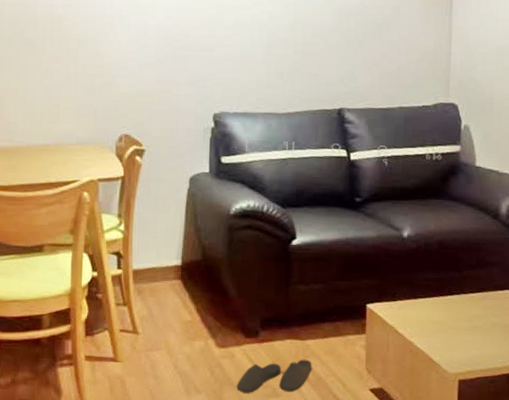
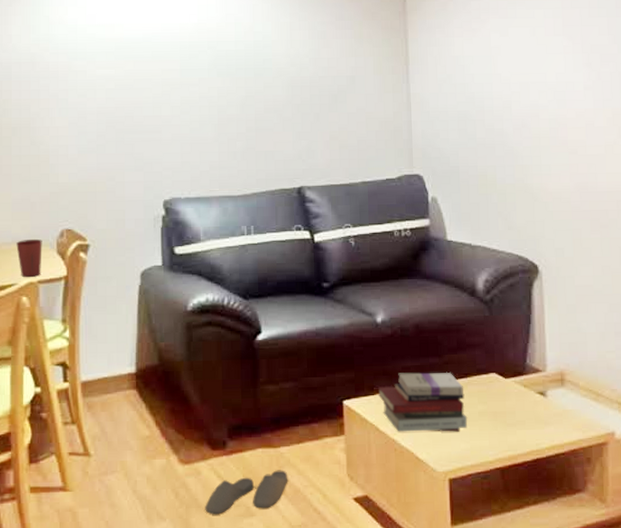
cup: none [80,142,103,175] -> present [16,239,42,277]
books: none [399,283,481,340] -> present [377,372,468,432]

